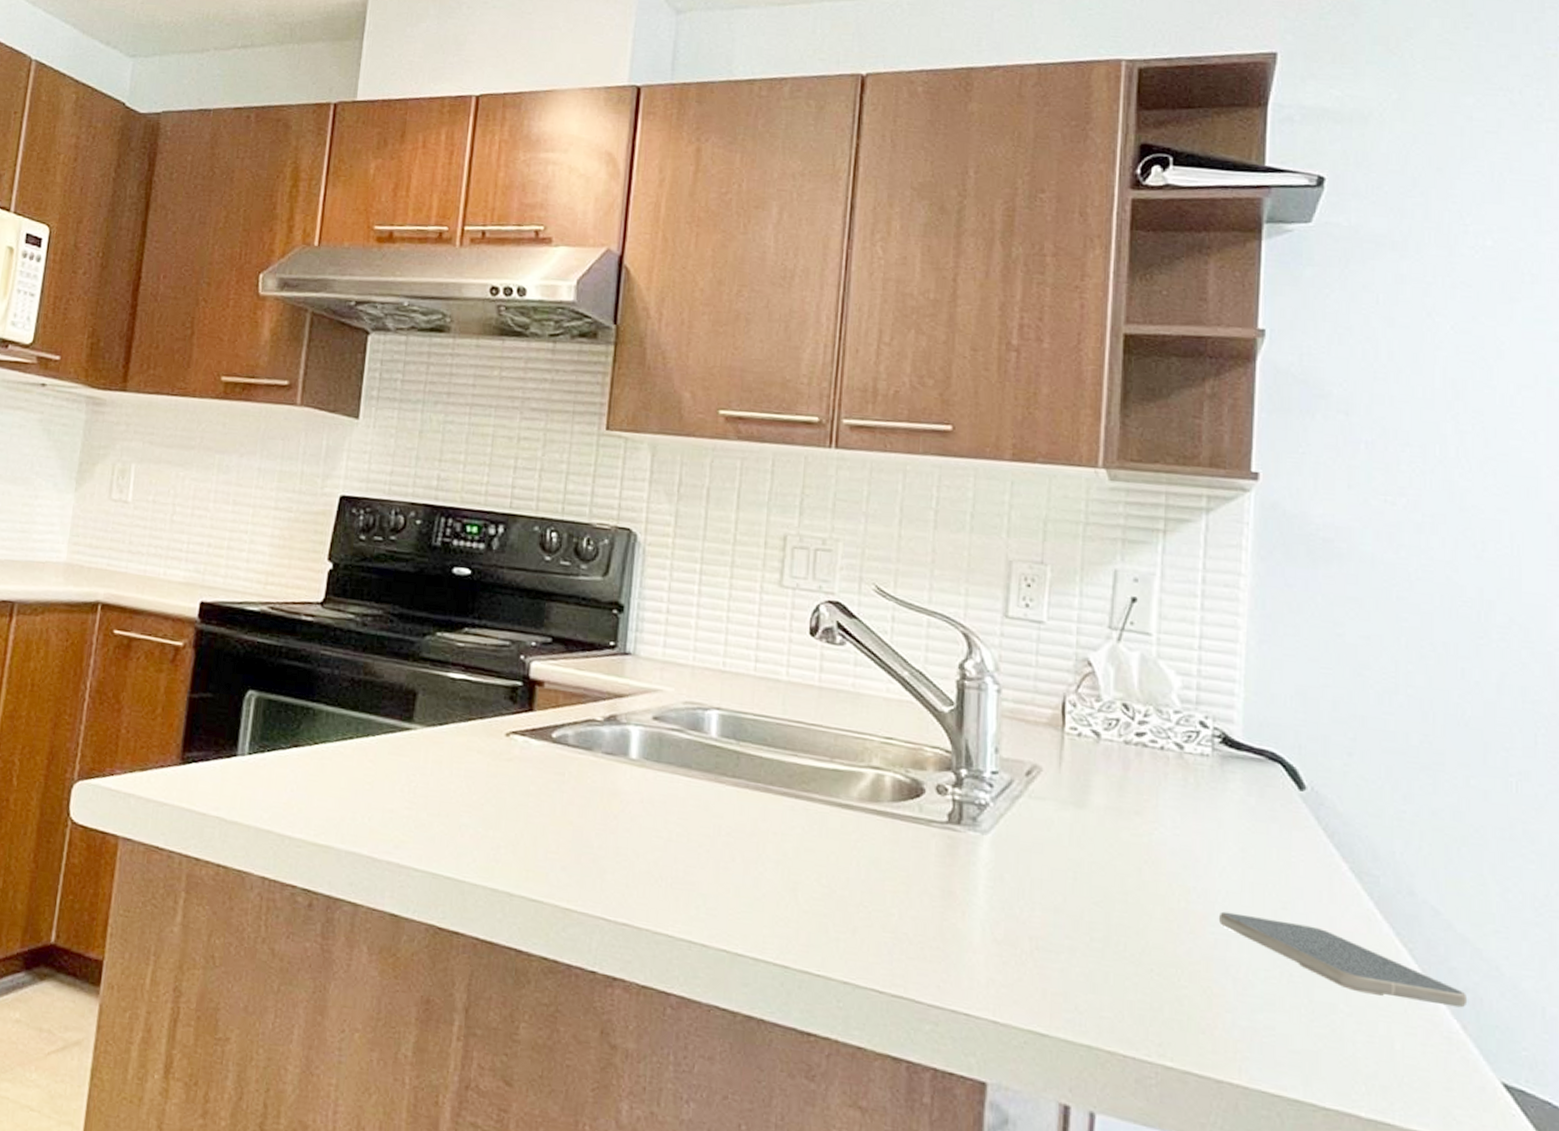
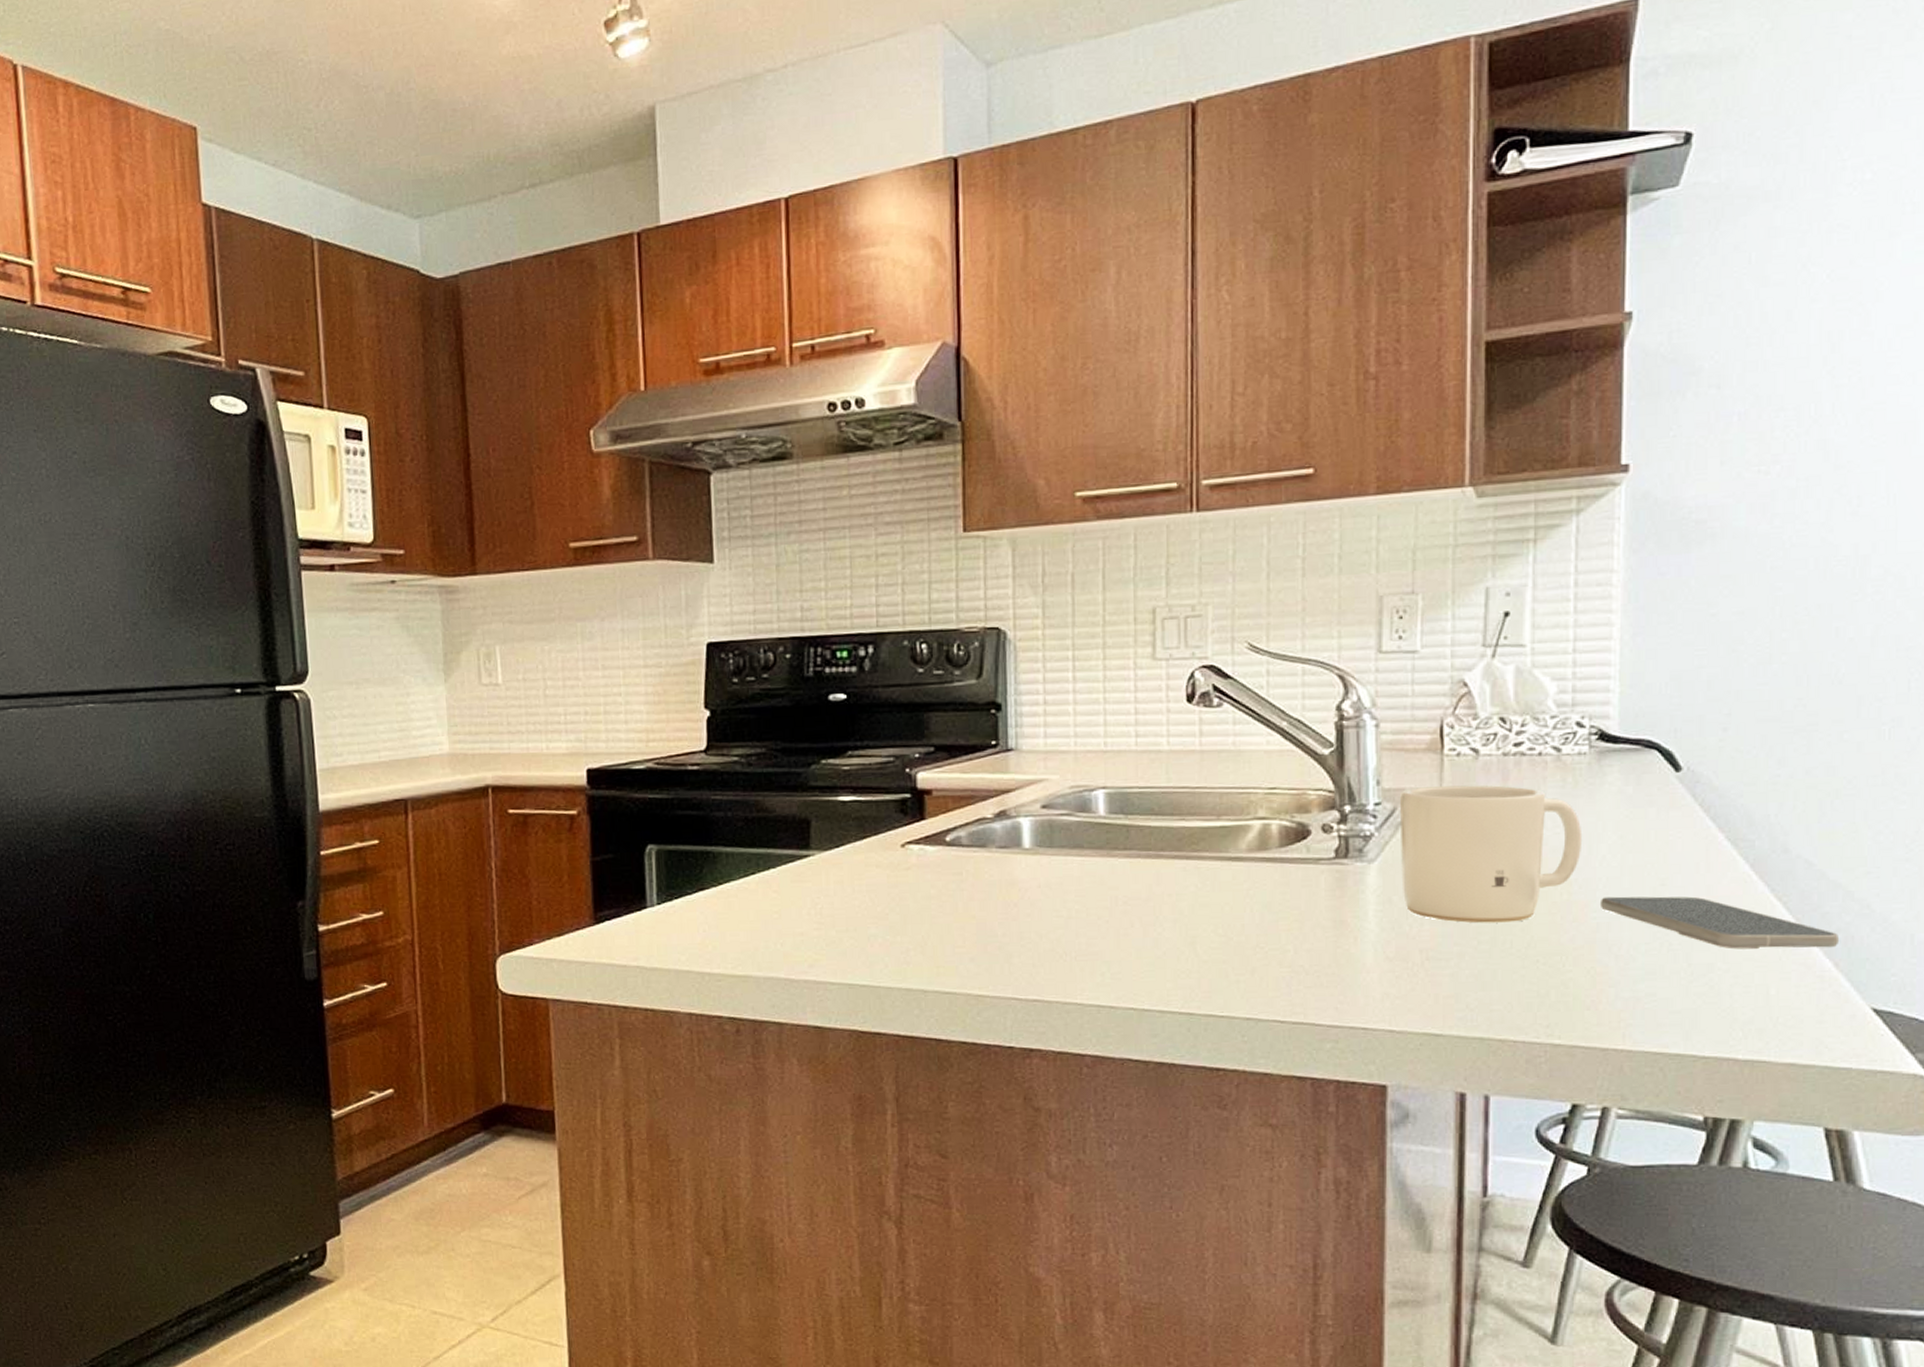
mug: none [1014,761,1203,923] -> present [1400,785,1583,923]

